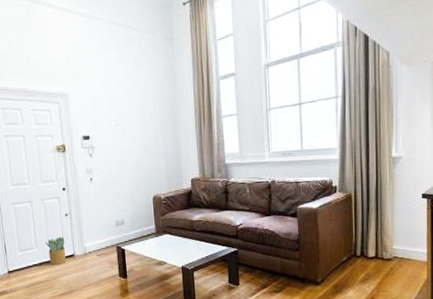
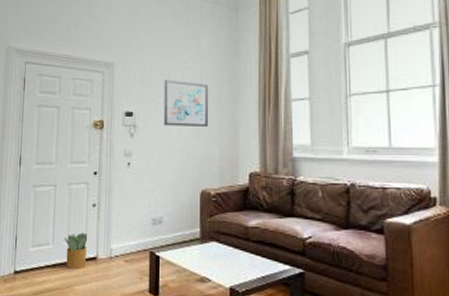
wall art: none [113,105,155,146] -> present [163,79,209,128]

